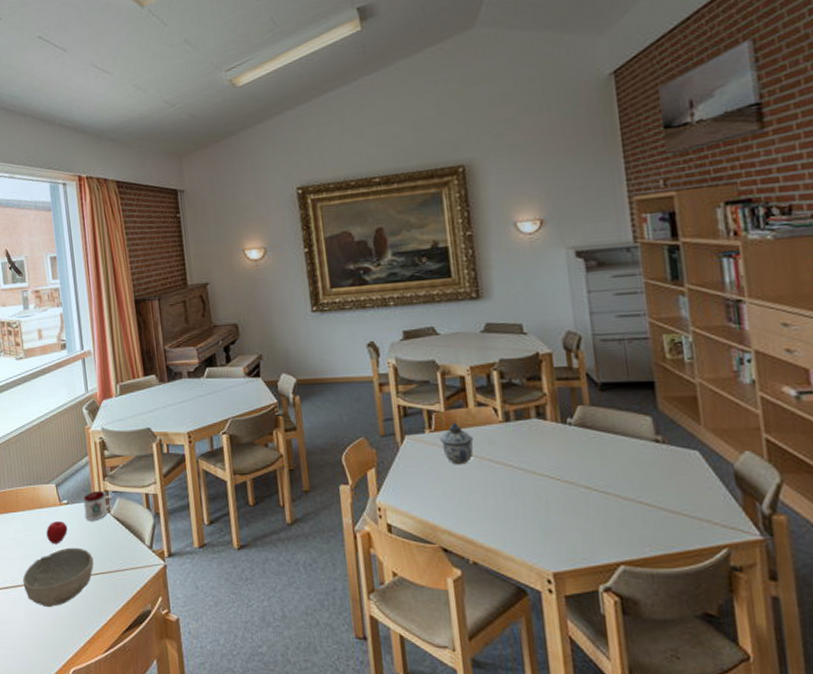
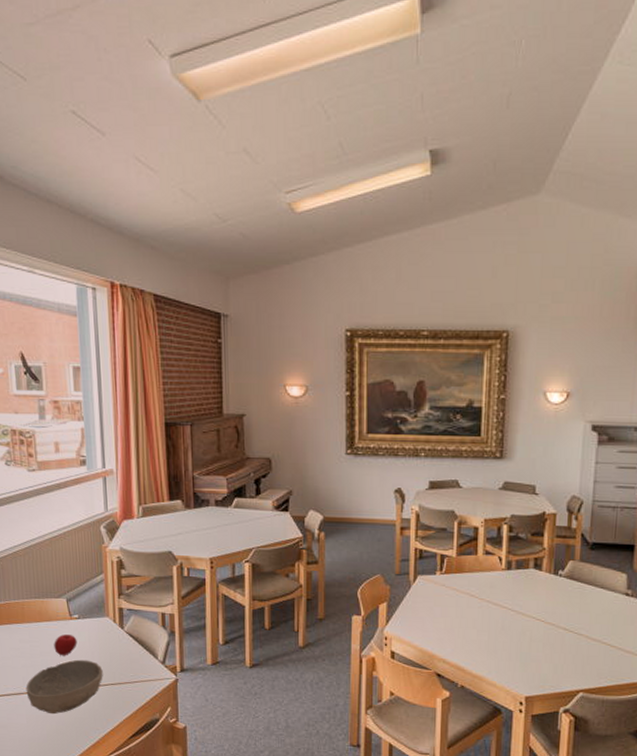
mug: present [83,490,113,520] -> none [95,607,127,635]
lidded jar: present [439,422,474,465] -> none [448,567,477,604]

